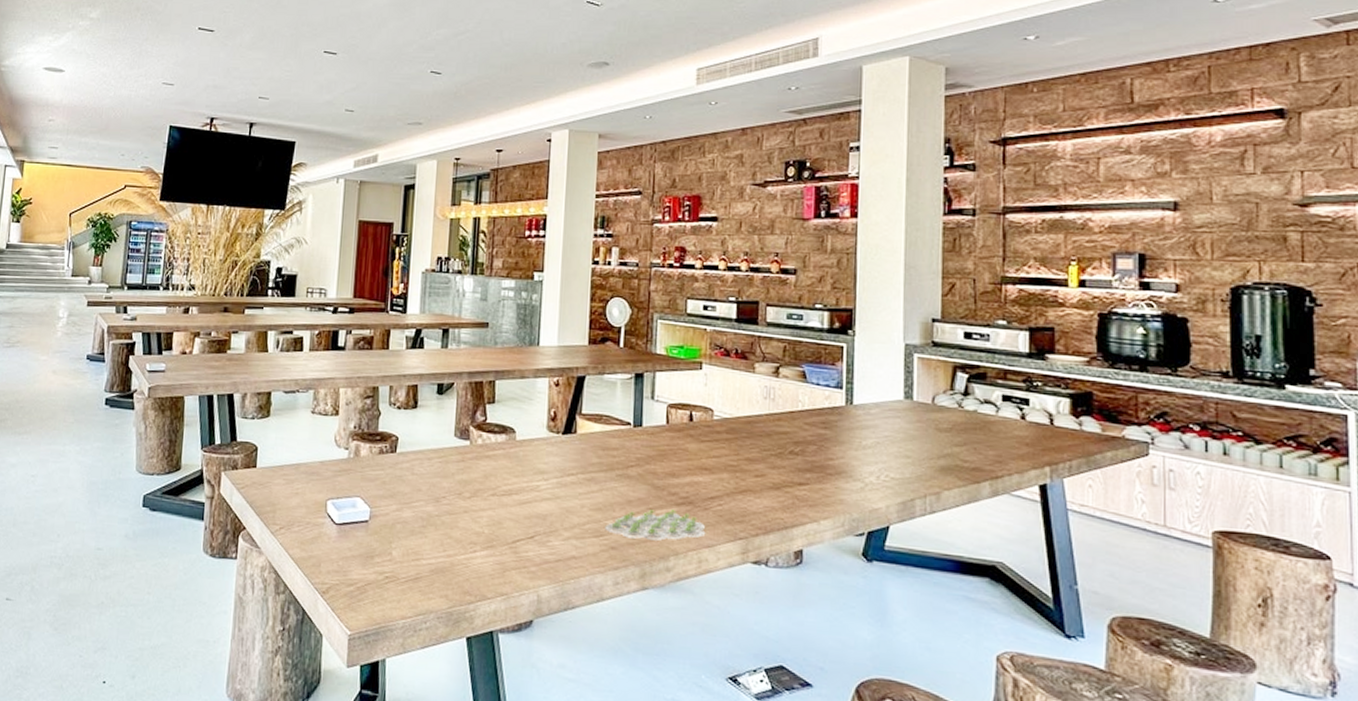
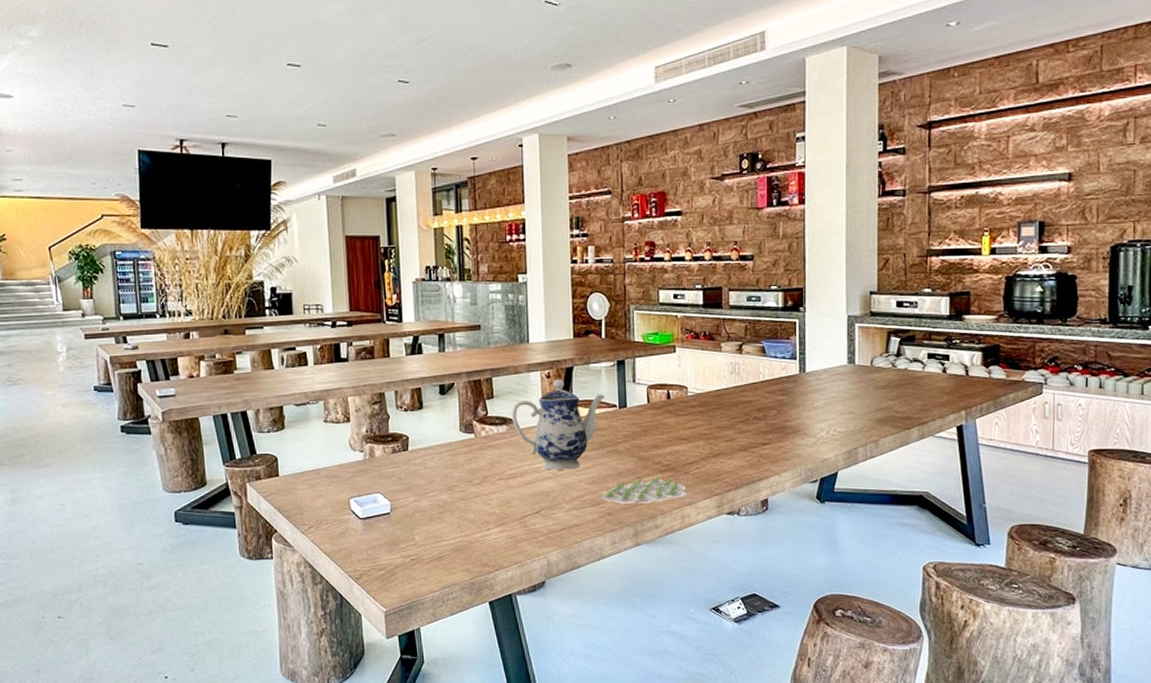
teapot: none [512,388,619,492] -> present [511,379,605,470]

